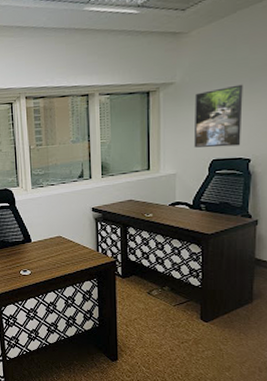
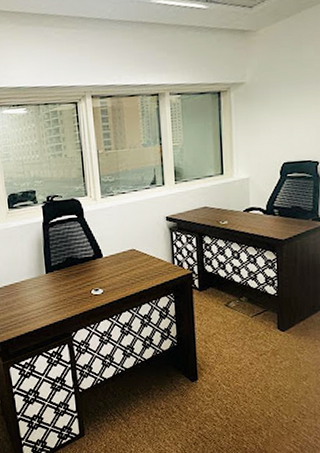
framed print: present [193,84,243,148] -> none [264,85,310,151]

